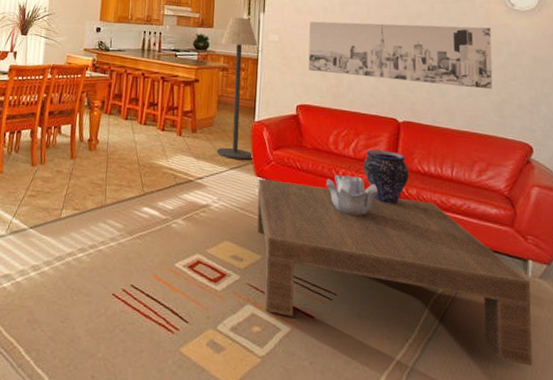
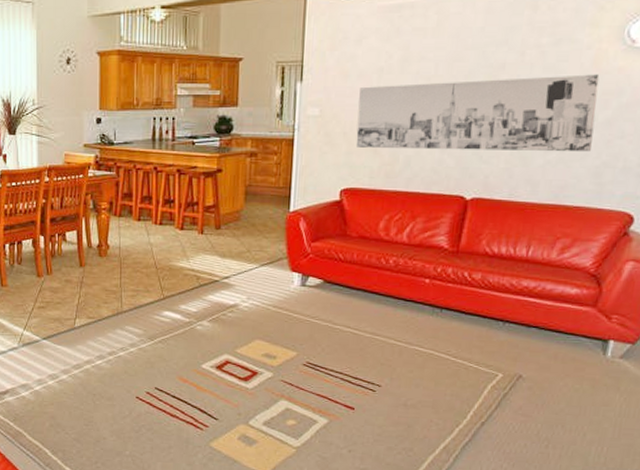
floor lamp: present [217,17,258,160] -> none [245,90,294,255]
coffee table: present [256,178,533,366] -> none [291,273,609,444]
decorative bowl: present [326,174,379,217] -> none [373,263,436,307]
vase: present [363,149,409,204] -> none [418,233,475,291]

